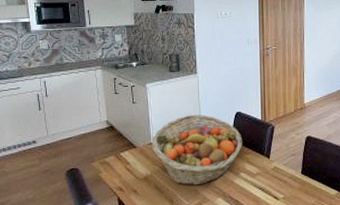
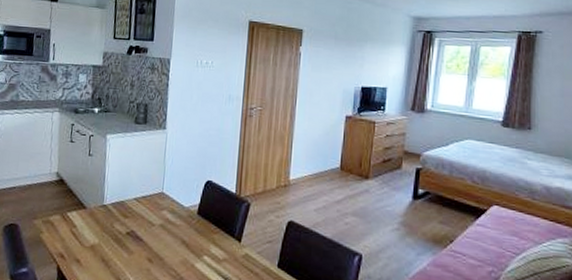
fruit basket: present [151,115,242,186] -> none [103,177,210,265]

